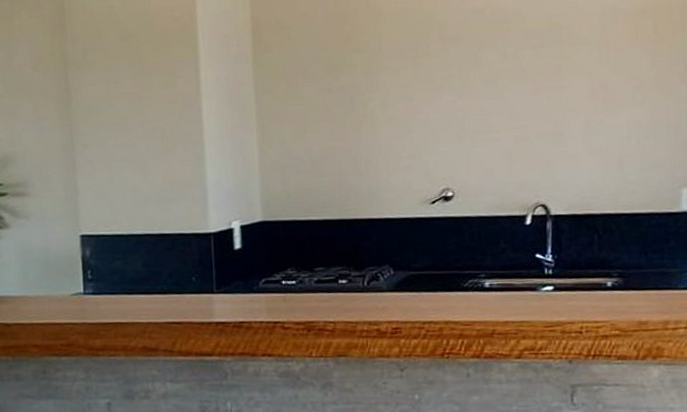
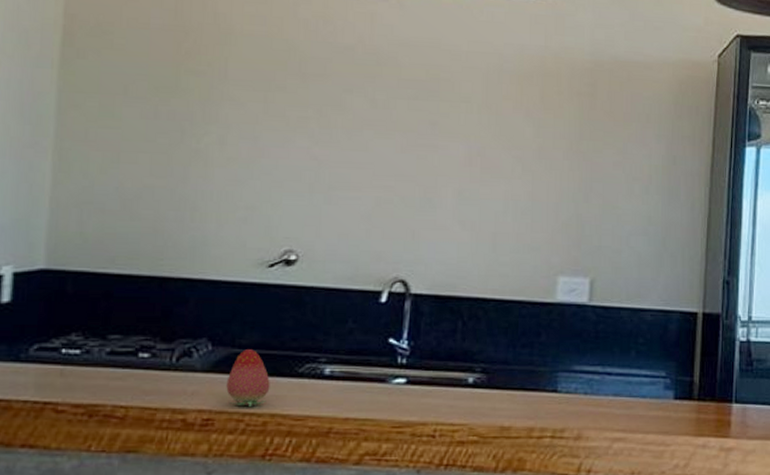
fruit: none [407,271,442,316] -> present [226,349,270,407]

